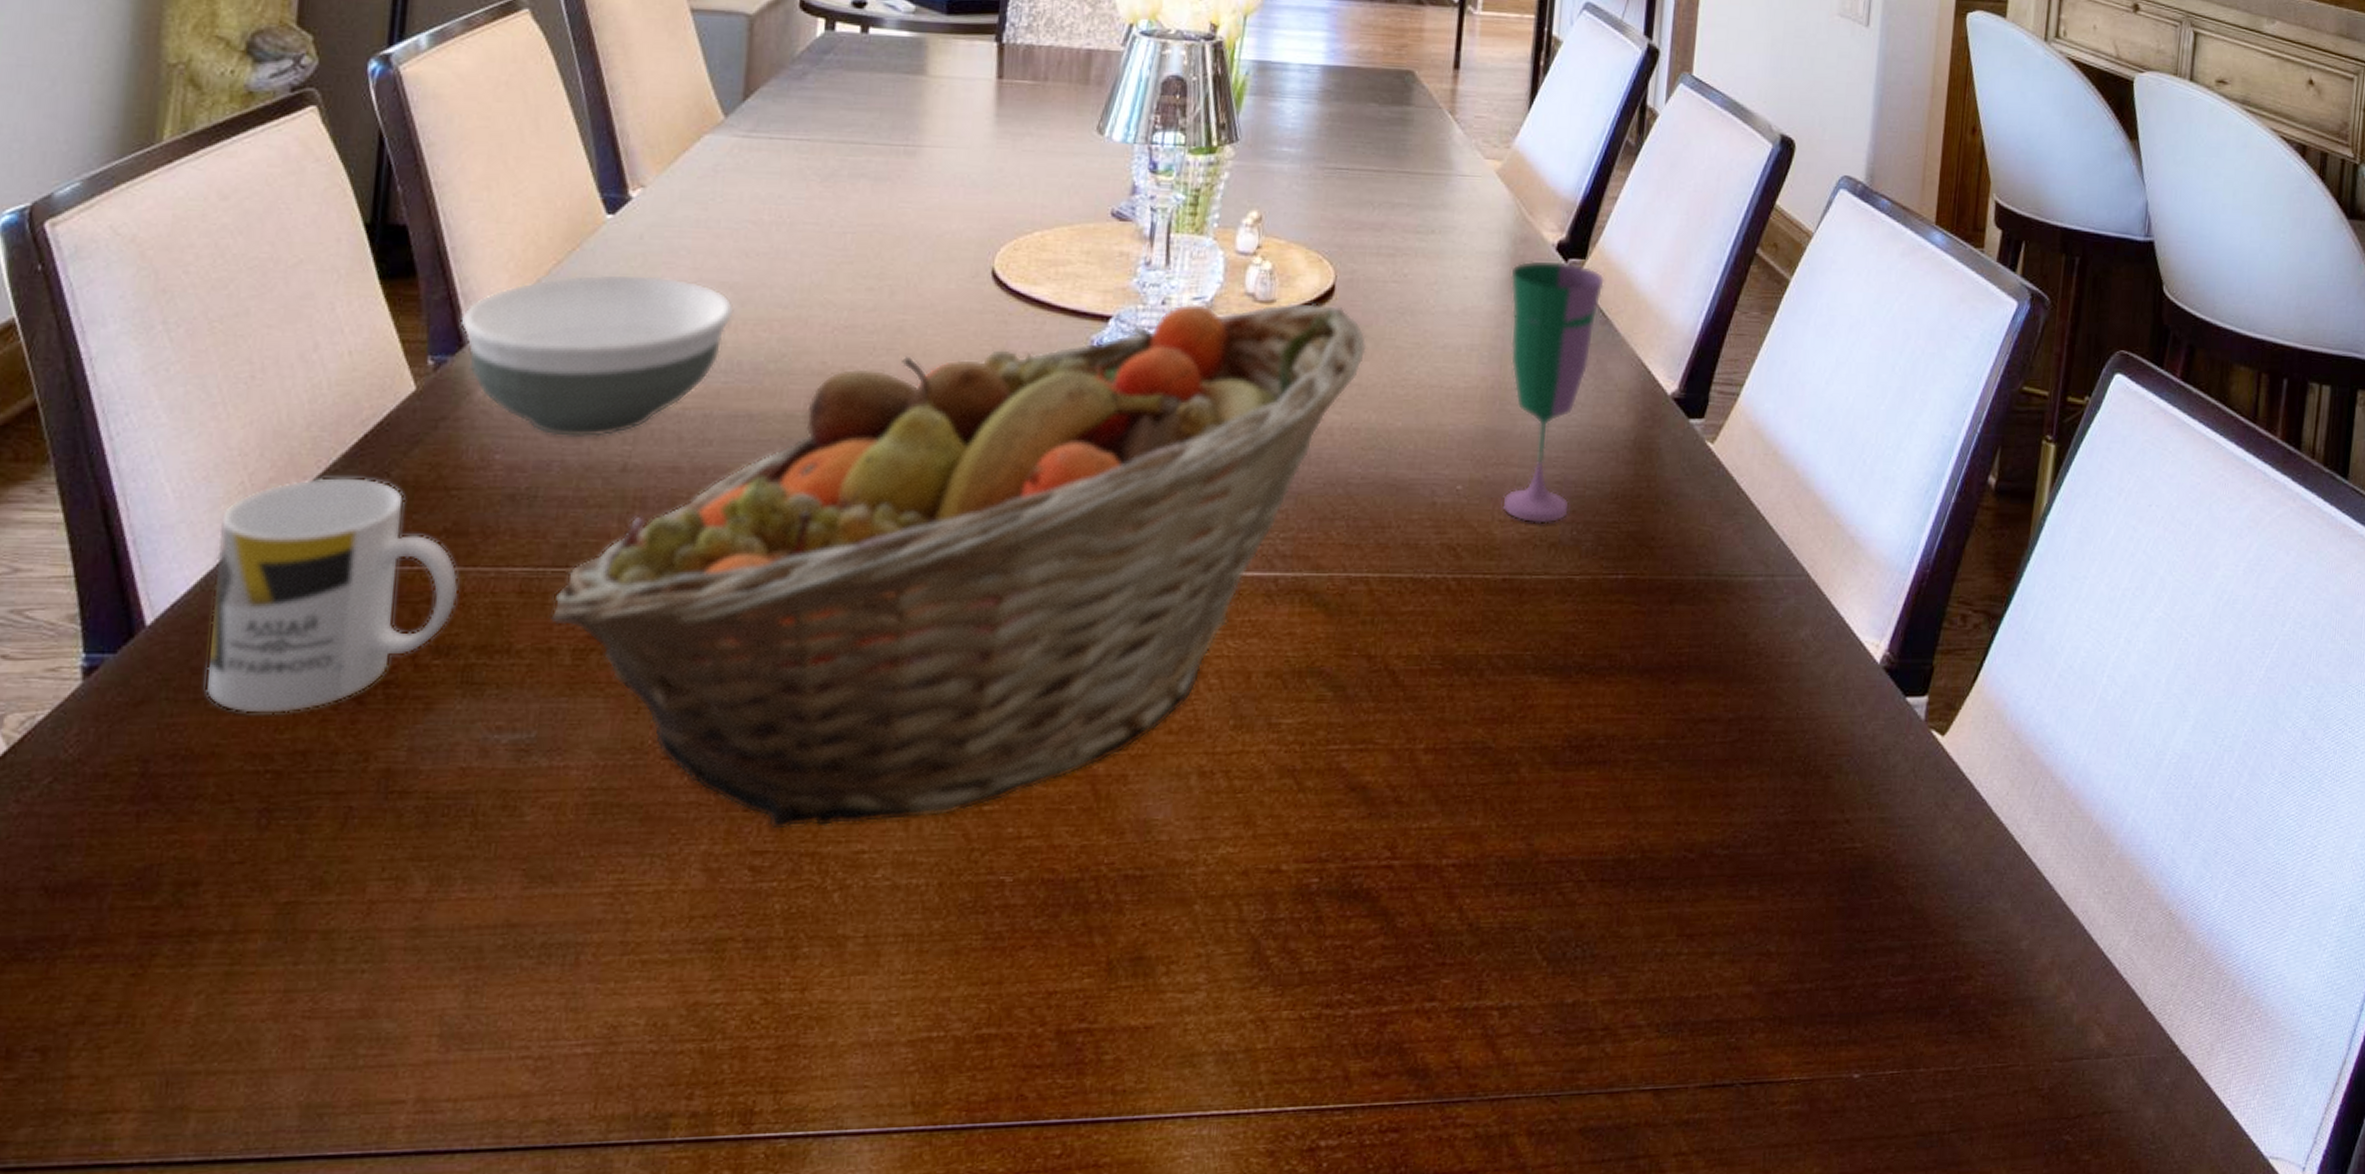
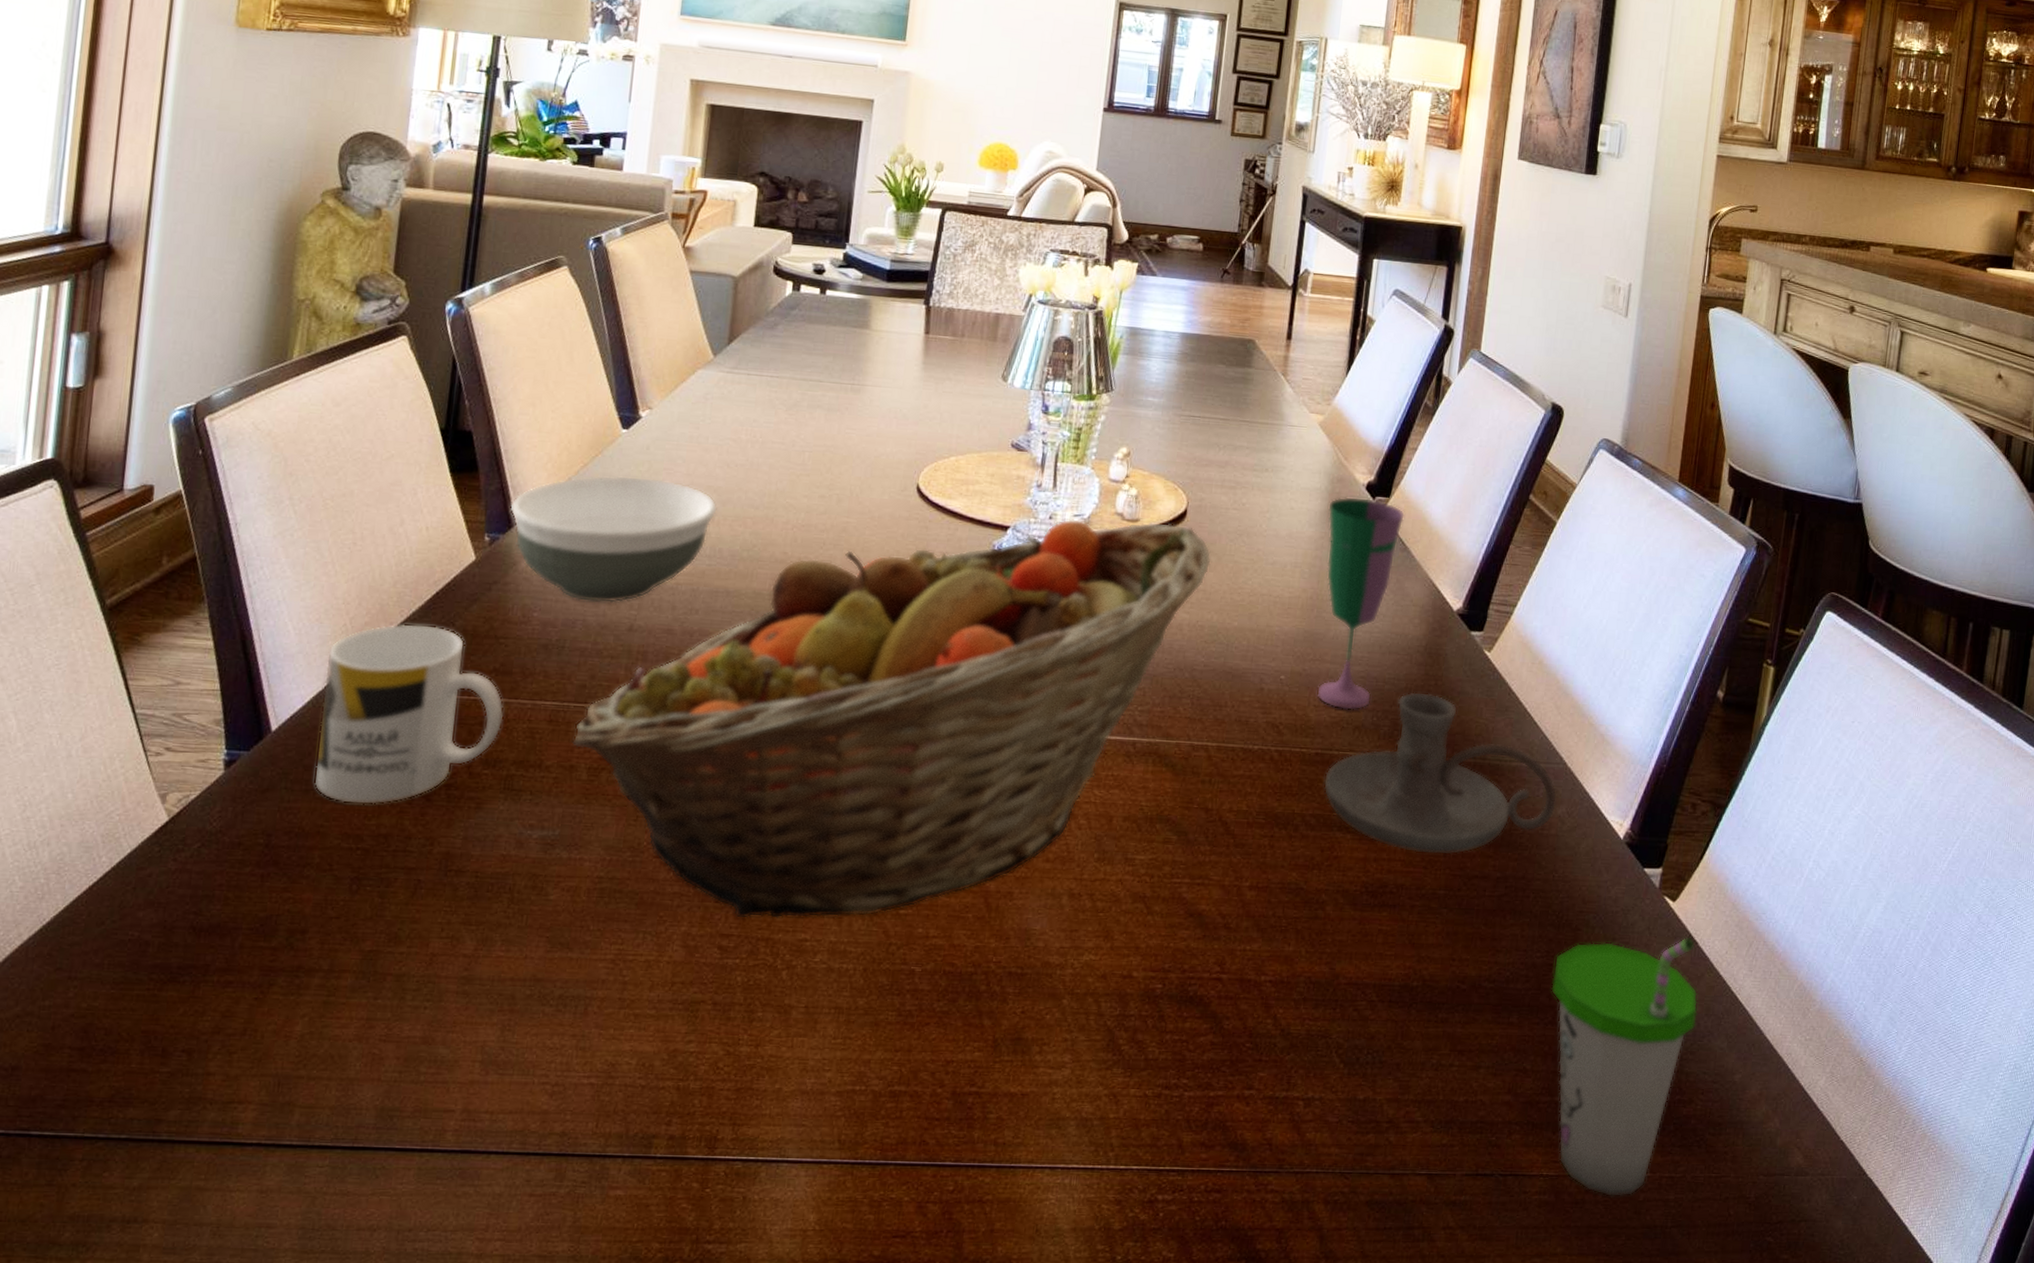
candle holder: none [1513,496,1800,696] -> present [1323,691,1558,856]
cup: none [1798,777,1975,1101] -> present [1551,936,1698,1197]

